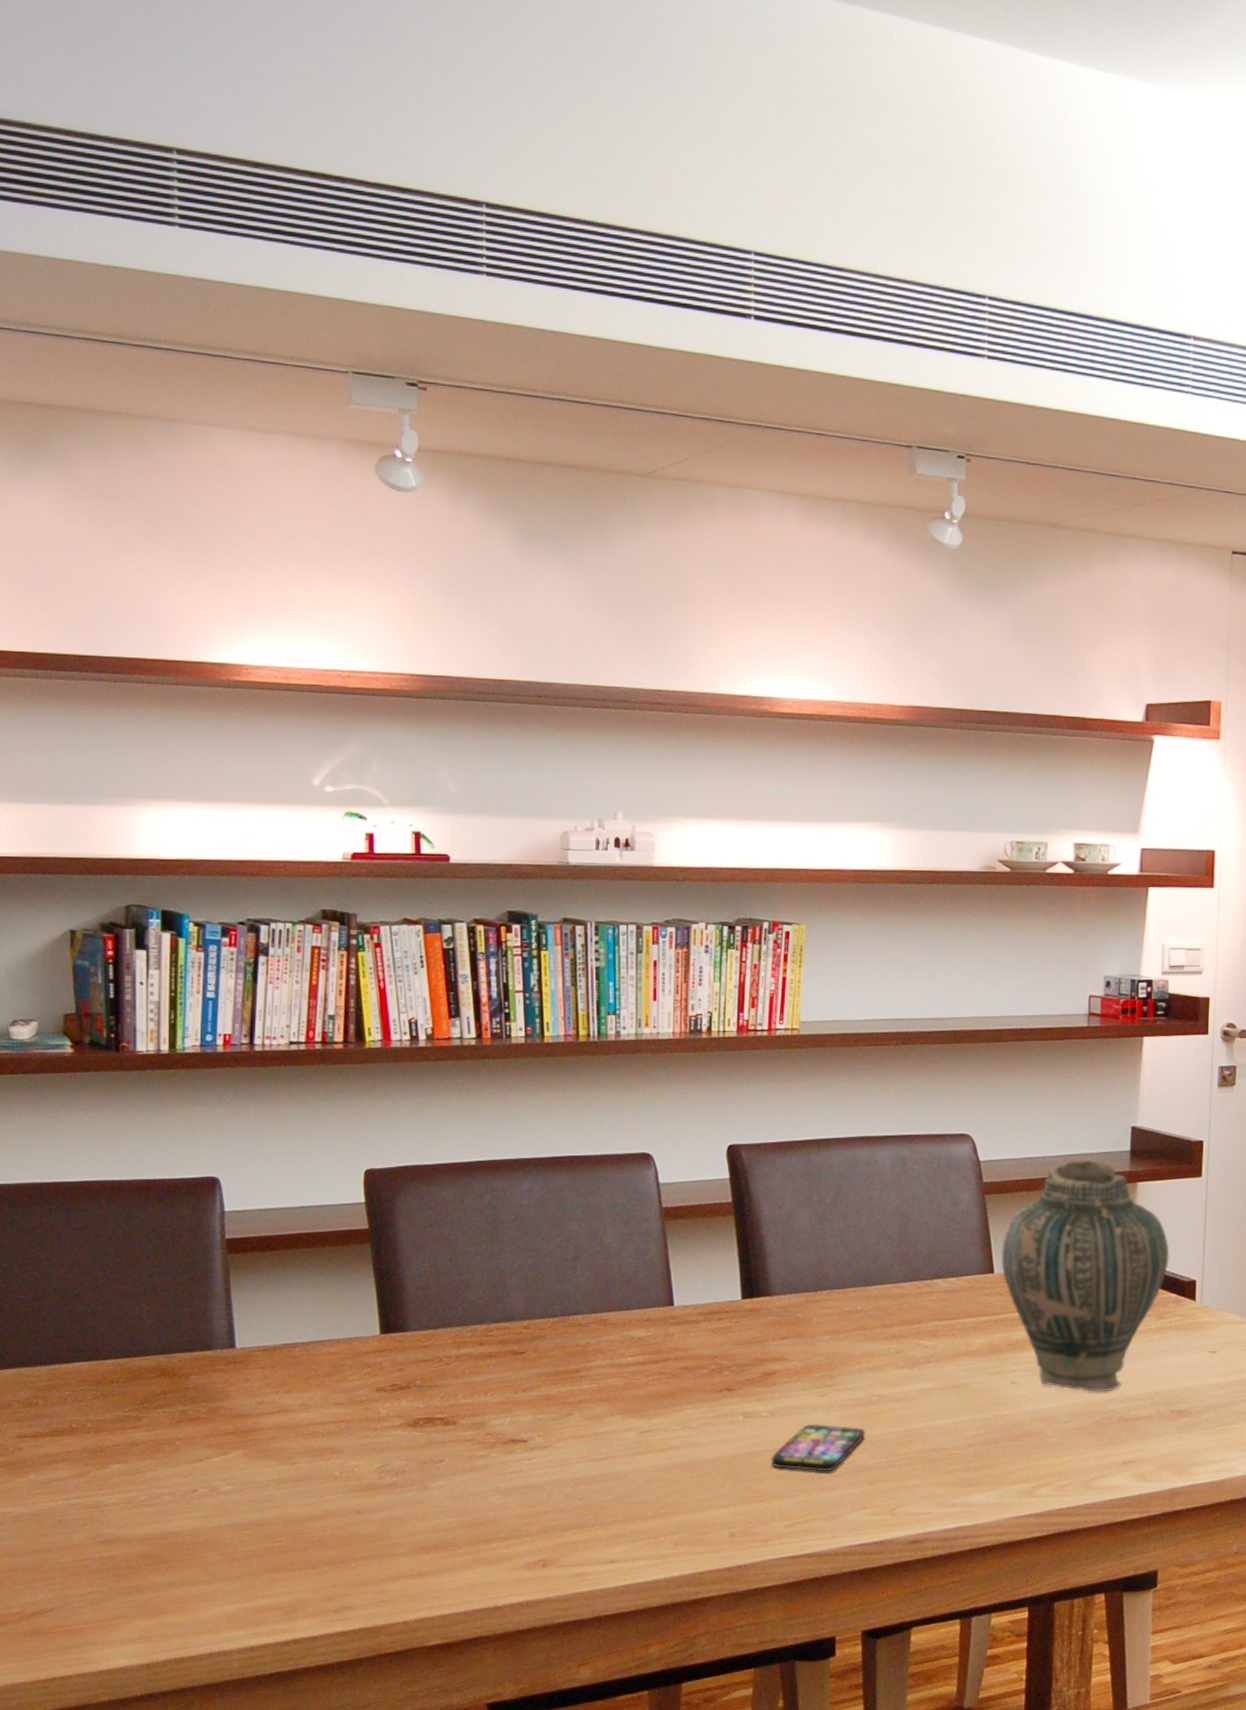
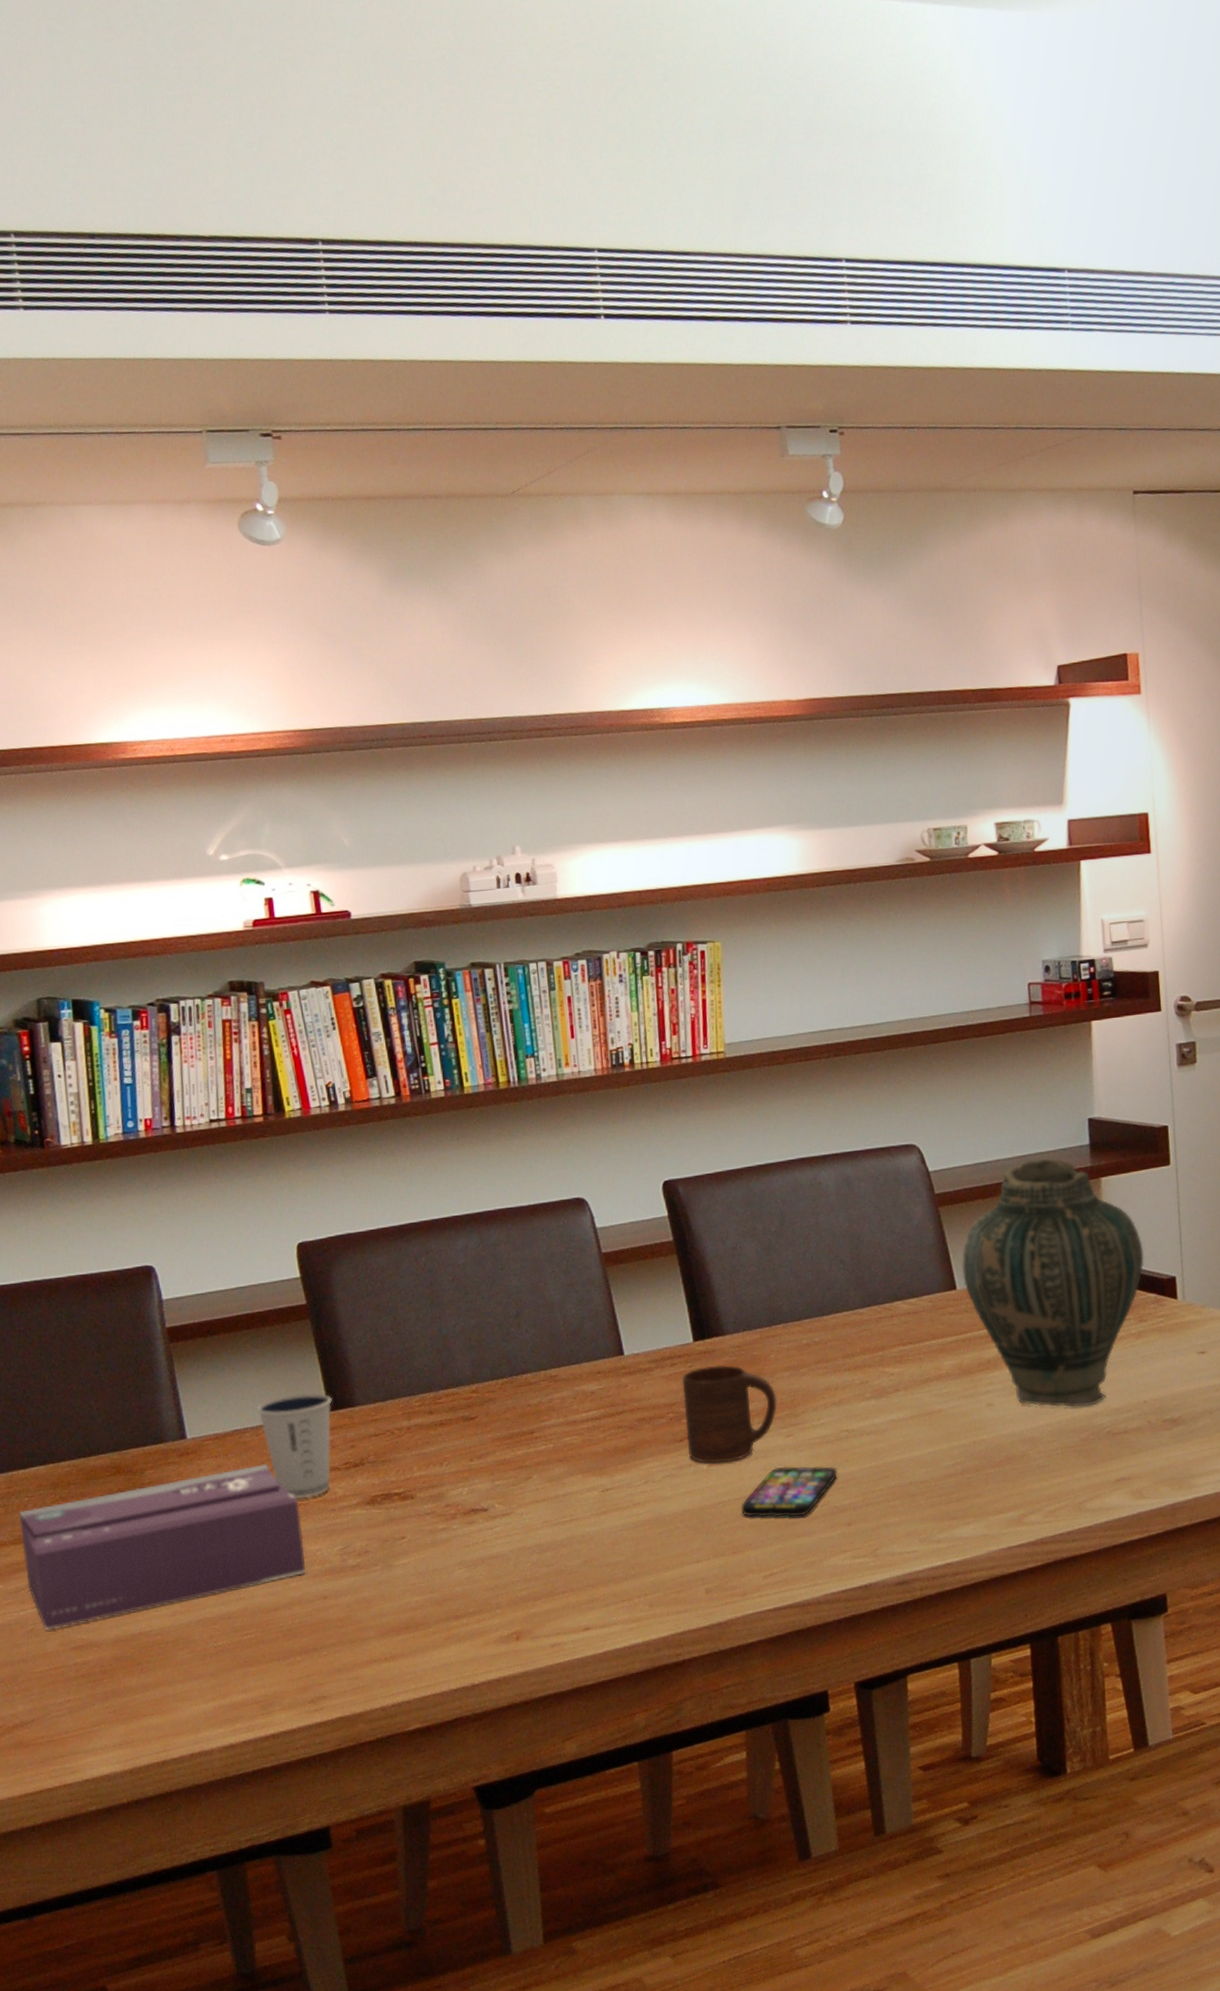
tissue box: none [58,1379,343,1522] -> present [19,1464,305,1630]
dixie cup: none [308,1313,385,1415] -> present [256,1392,332,1498]
cup: none [726,1323,816,1416] -> present [682,1365,778,1464]

